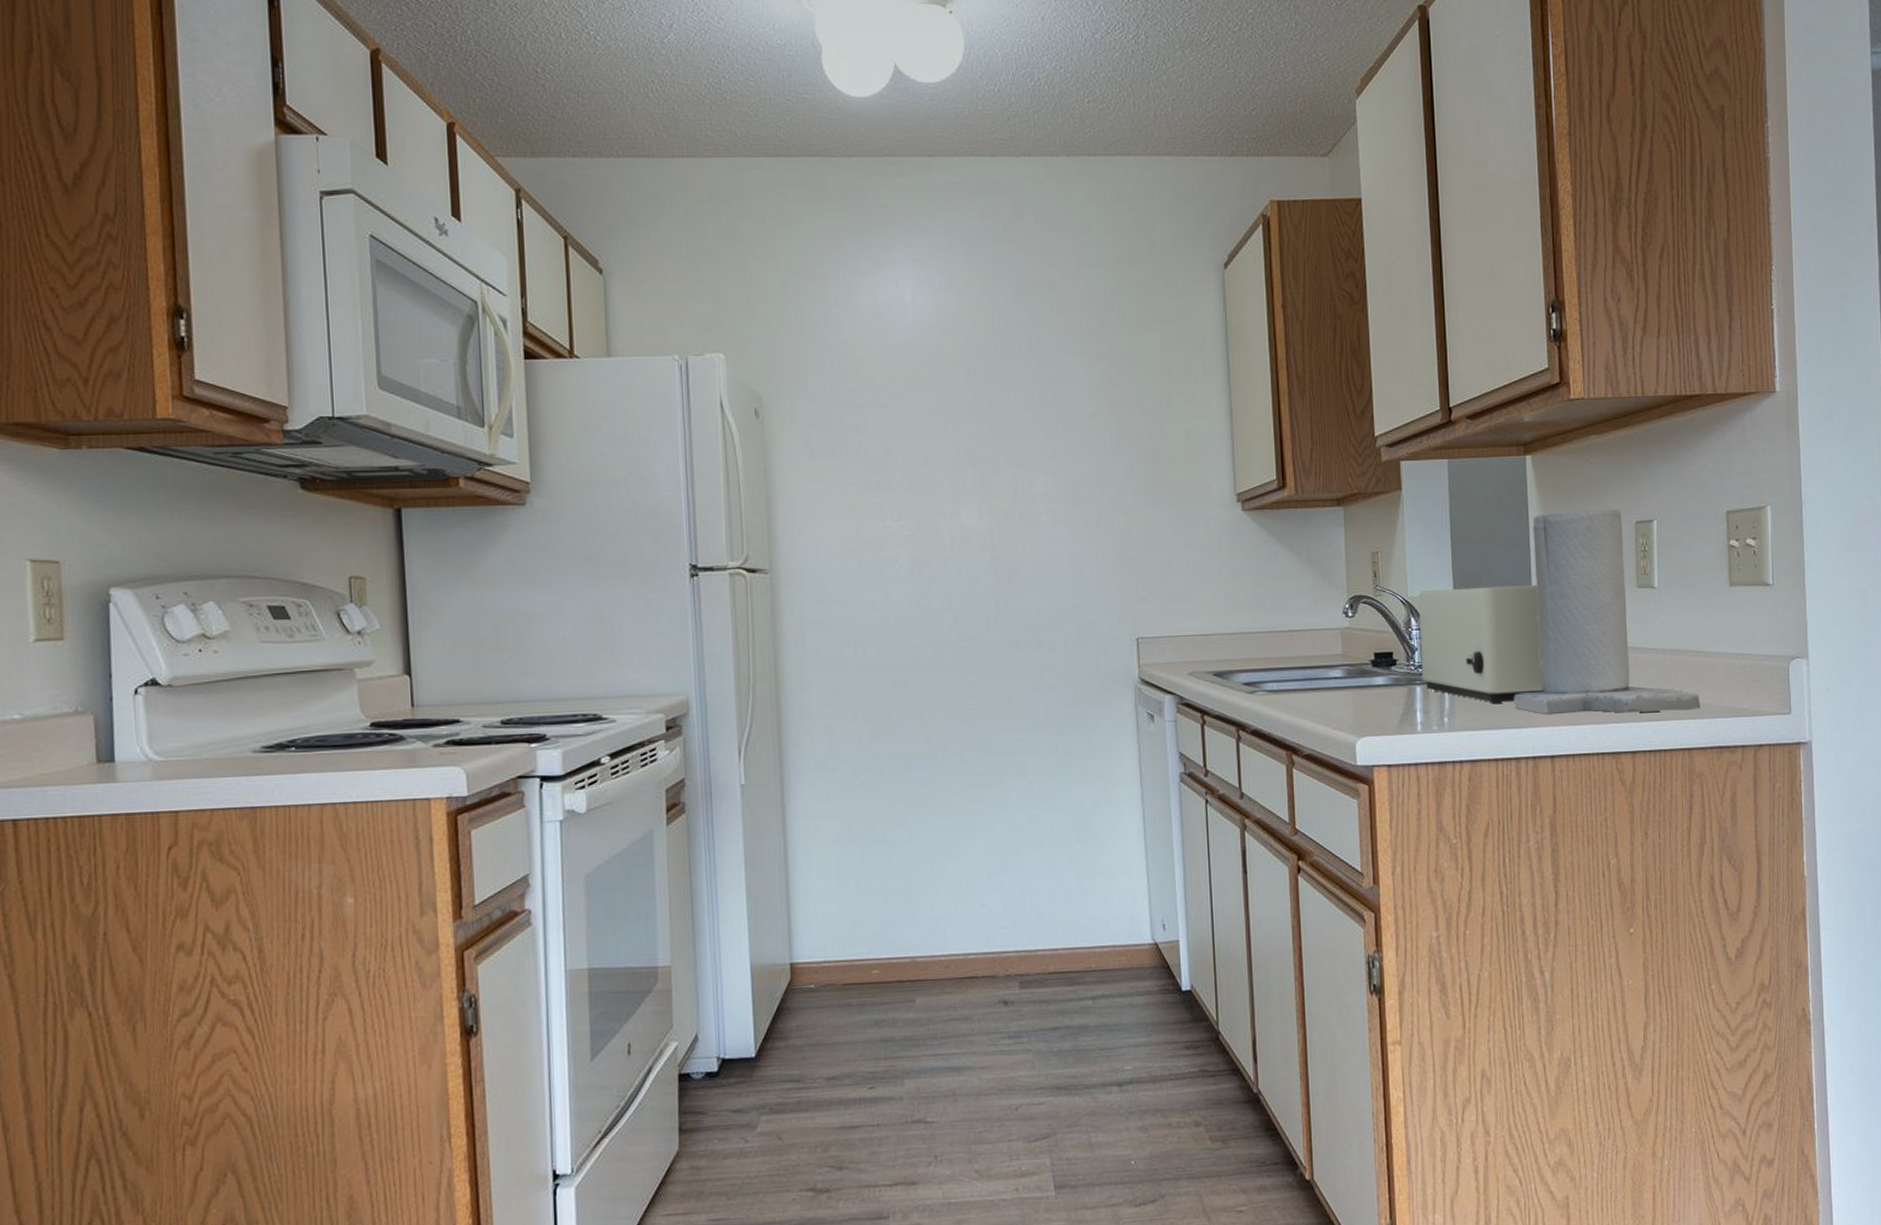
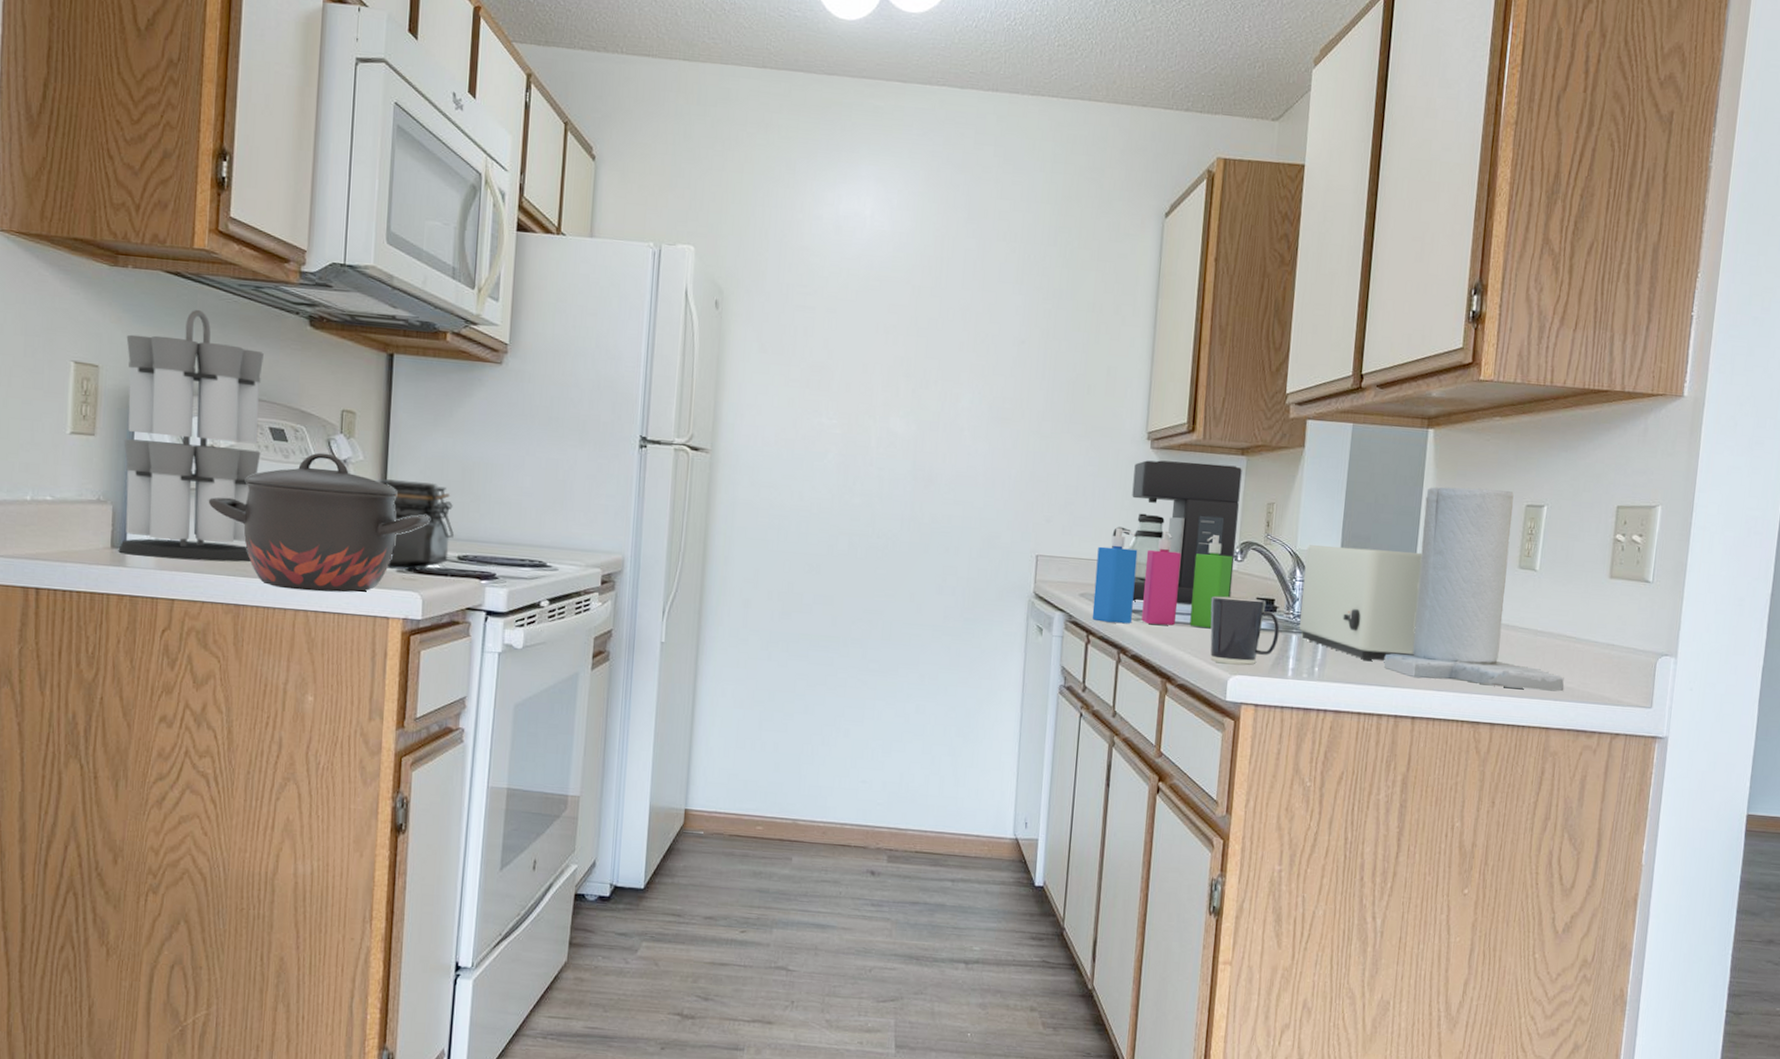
spice rack: none [88,486,263,769] -> present [118,310,264,563]
cooking pot: none [205,626,464,783] -> present [208,452,430,593]
jar: none [396,643,493,743] -> present [375,478,454,569]
soap dispenser: none [1201,593,1346,700] -> present [1092,527,1233,629]
coffee maker: none [1213,518,1347,673] -> present [1112,460,1242,605]
mug: none [1326,654,1403,727] -> present [1210,595,1280,666]

